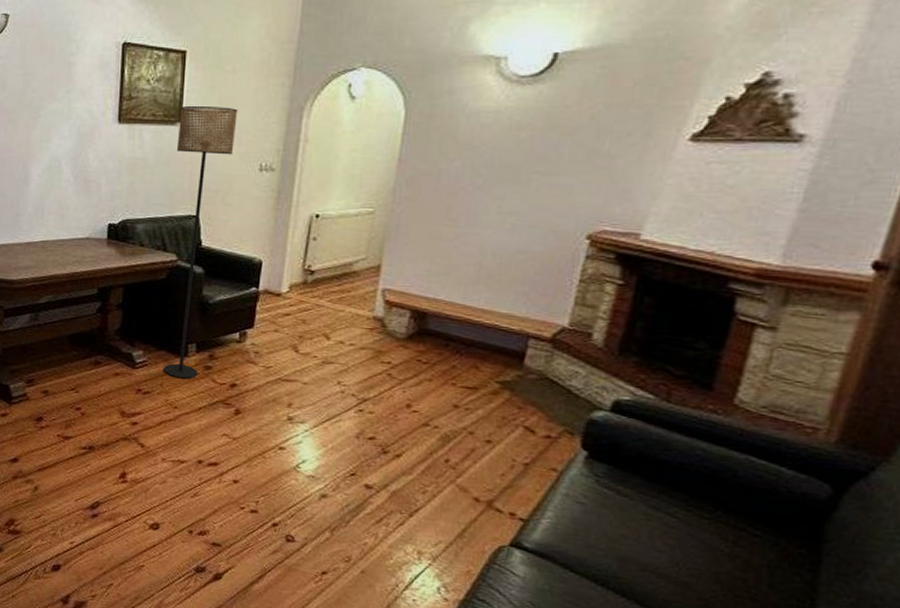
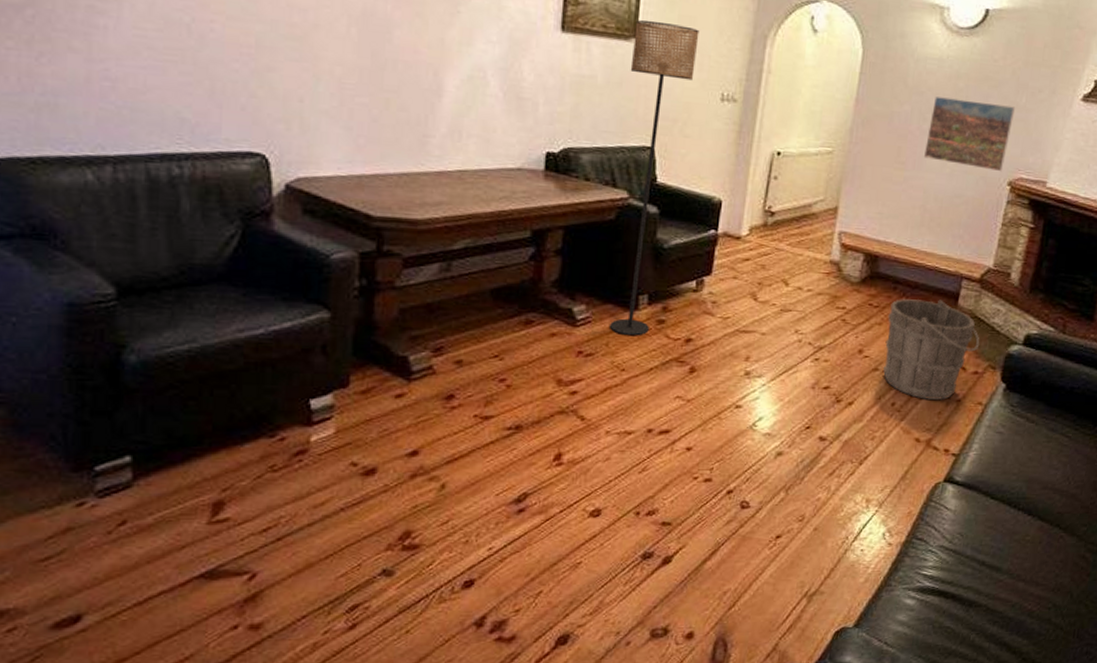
bucket: none [434,356,553,462] -> present [882,299,980,400]
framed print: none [478,150,596,225] -> present [923,96,1016,172]

